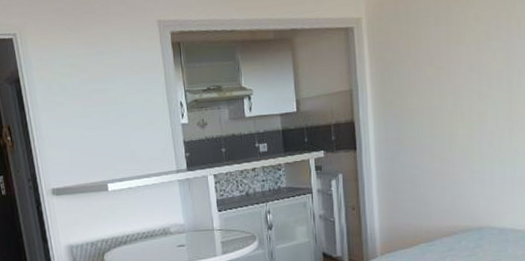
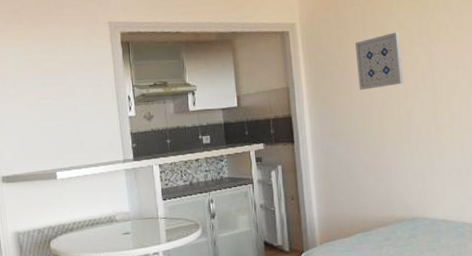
wall art: none [425,25,477,91] -> present [354,32,403,90]

